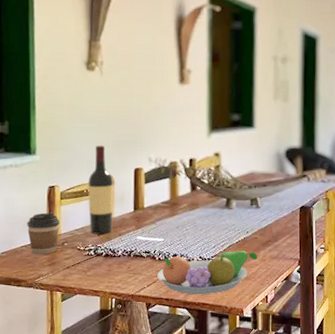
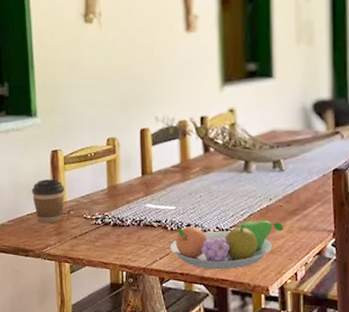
wine bottle: present [88,145,114,235] -> none [92,105,120,202]

